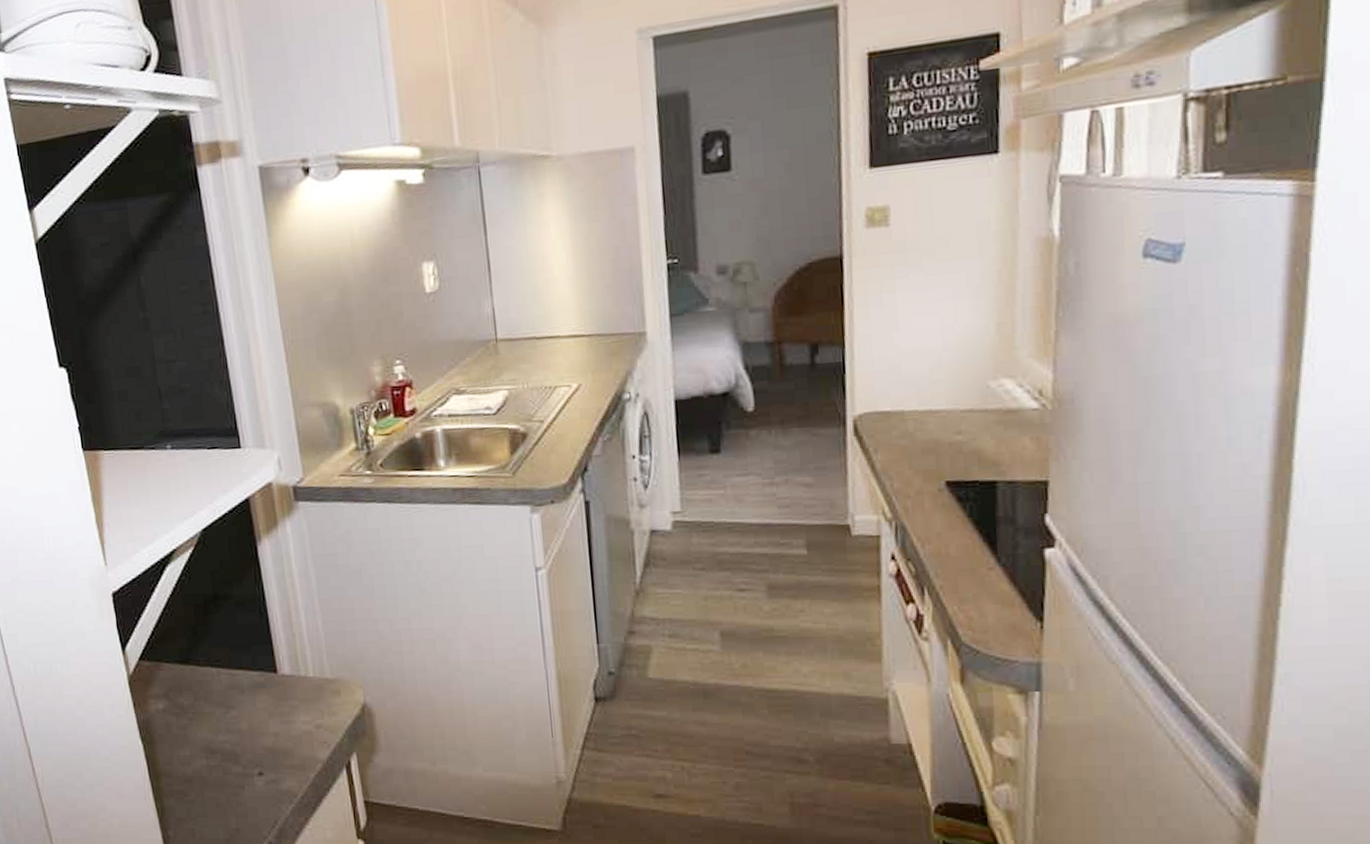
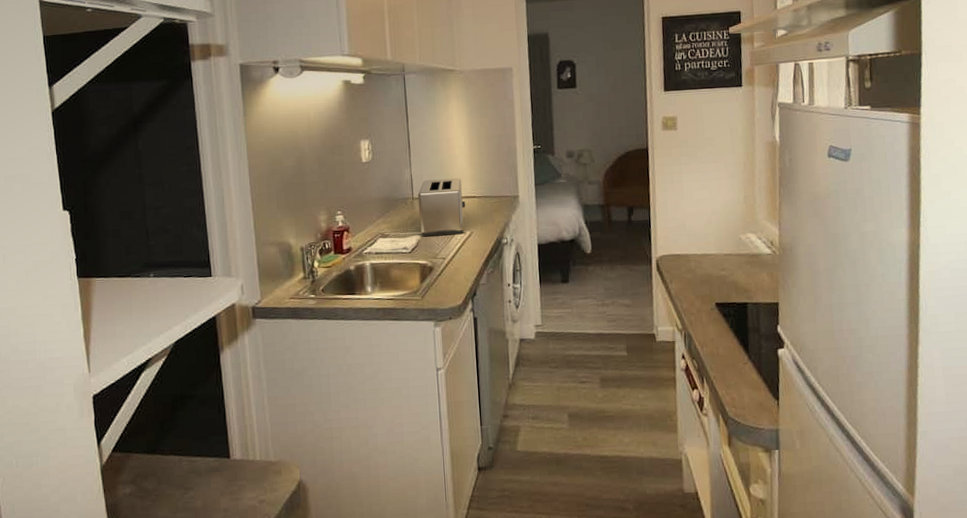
toaster: none [503,310,571,393] -> present [417,178,466,237]

